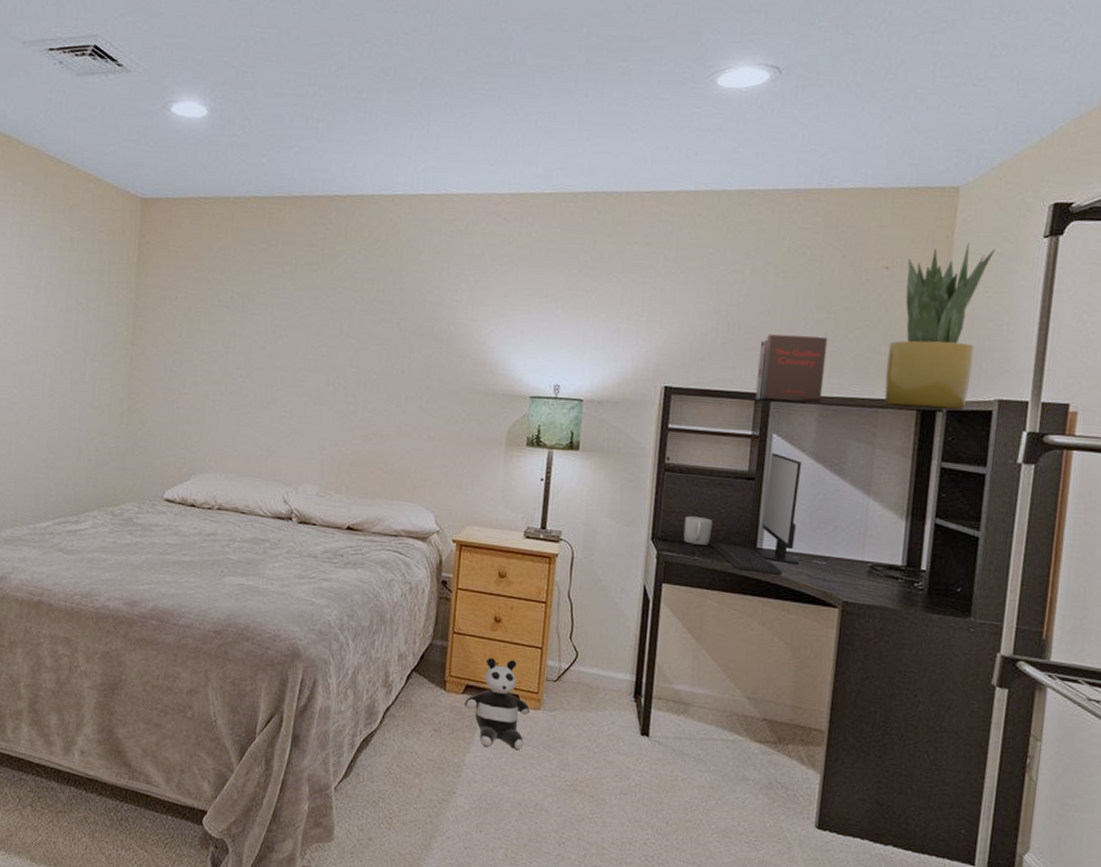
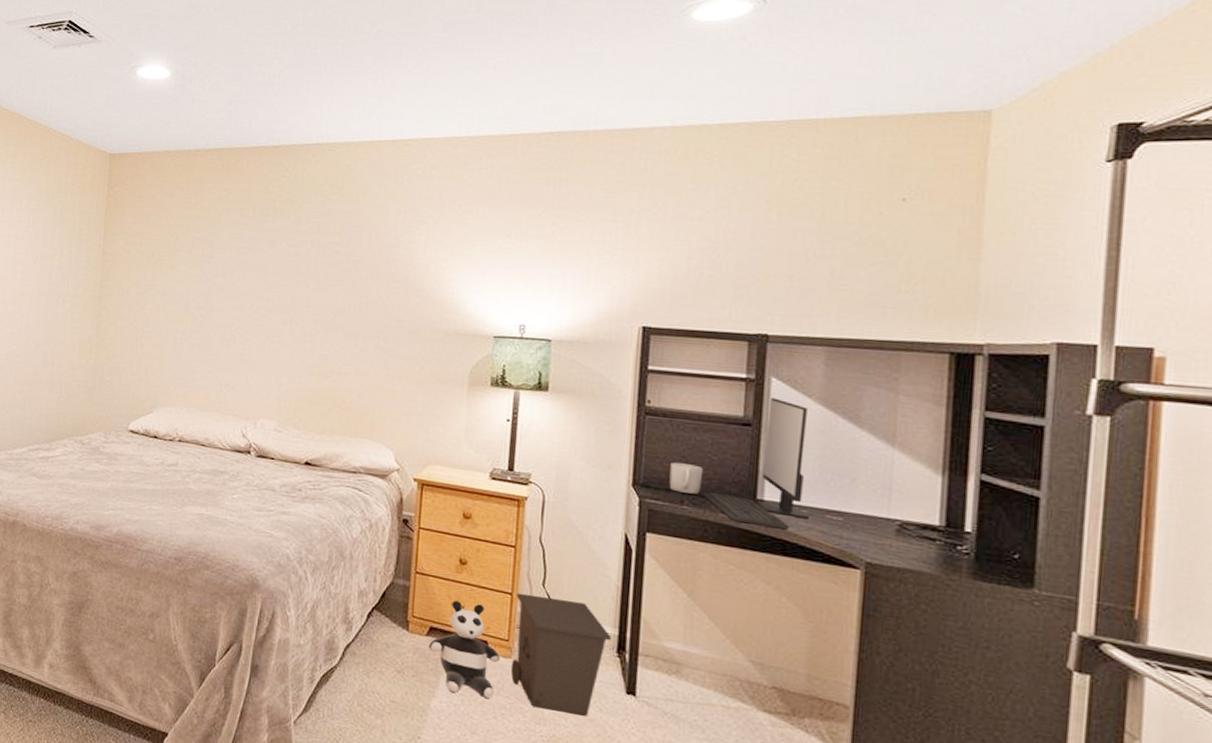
trash bin: none [539,647,630,759] -> present [510,593,612,716]
books: present [754,334,828,404] -> none [748,272,835,346]
planter: present [884,243,996,411] -> none [907,170,1043,355]

